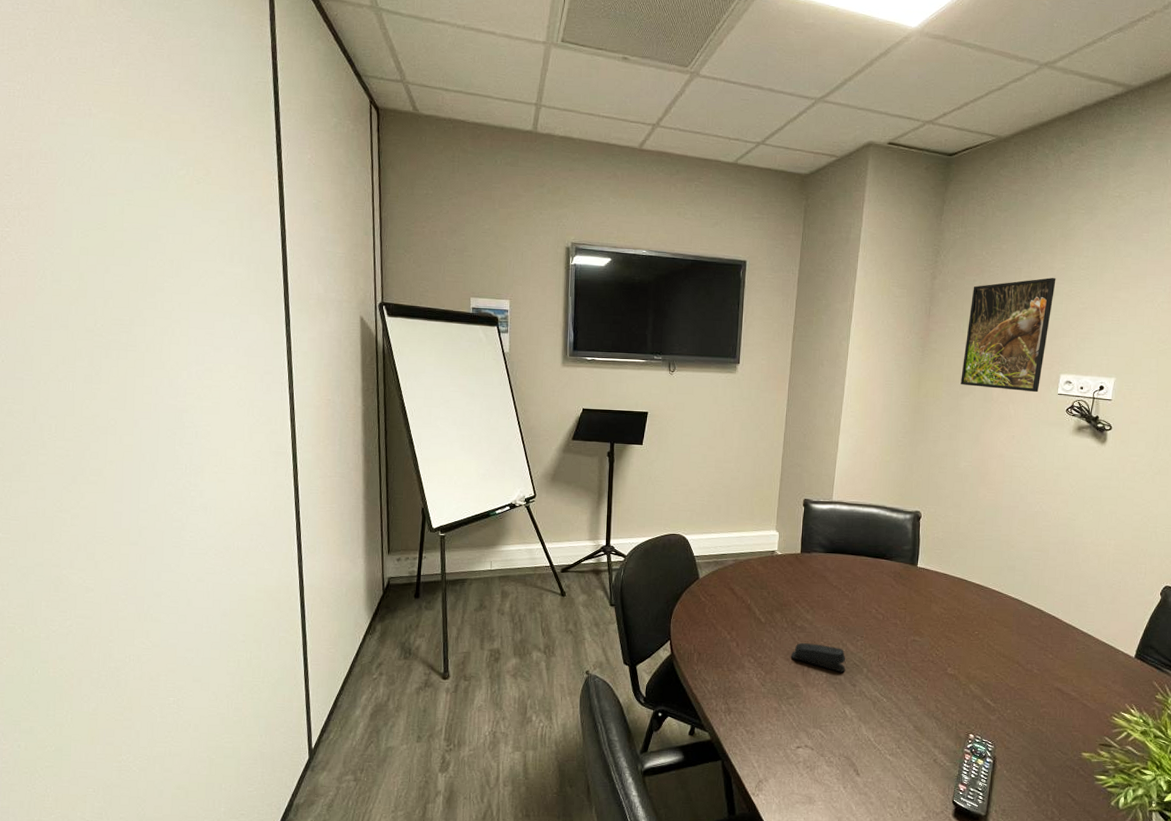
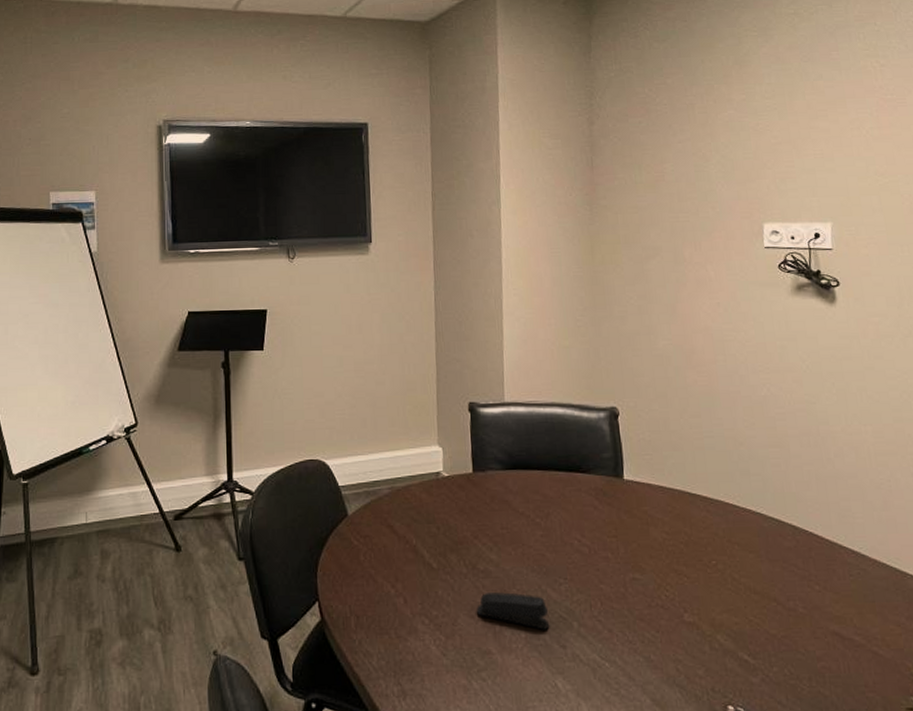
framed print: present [961,278,1056,393] -> none [640,111,740,248]

